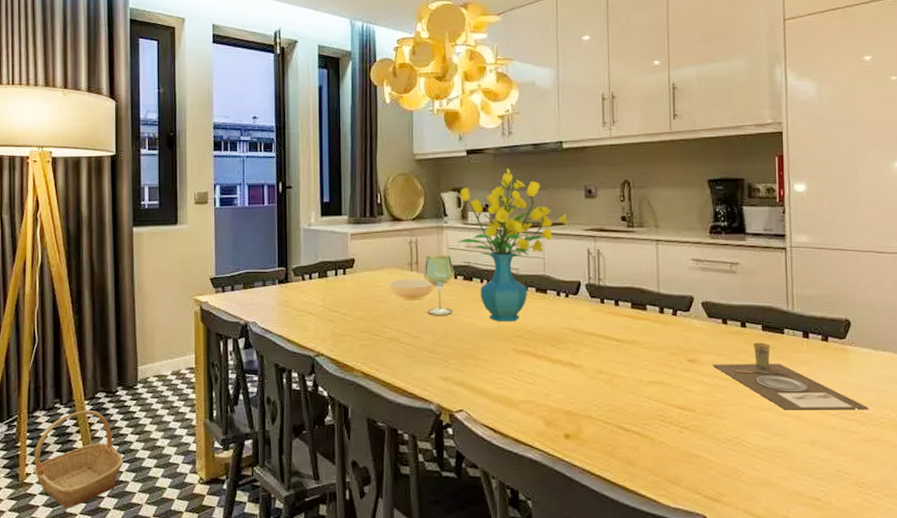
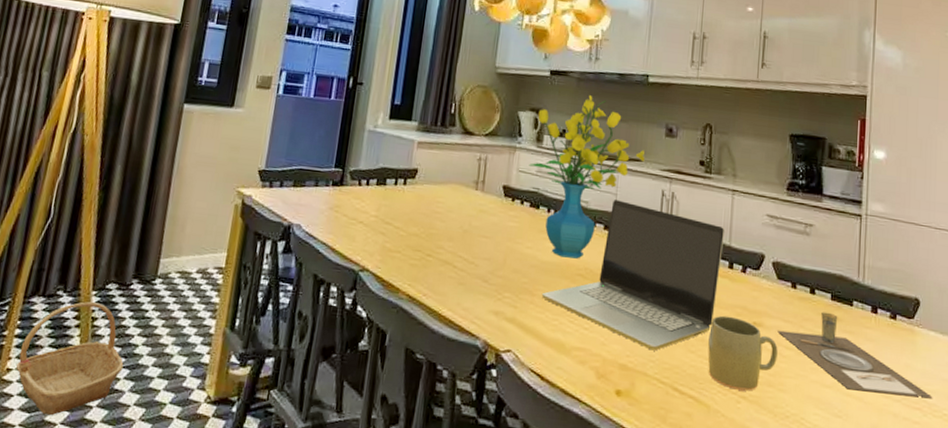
bowl: present [389,278,435,302] -> none [450,197,499,224]
wine glass: present [423,255,454,316] -> none [487,175,522,243]
laptop: none [484,263,653,396] -> present [541,200,725,351]
mug: none [647,357,714,422] -> present [707,315,778,391]

